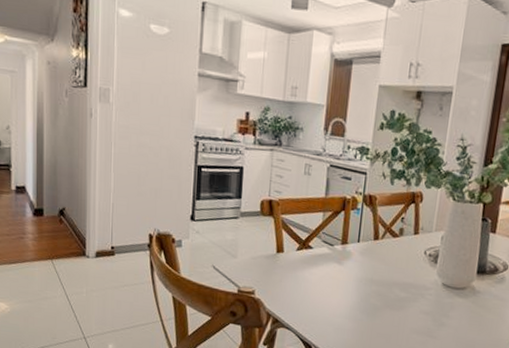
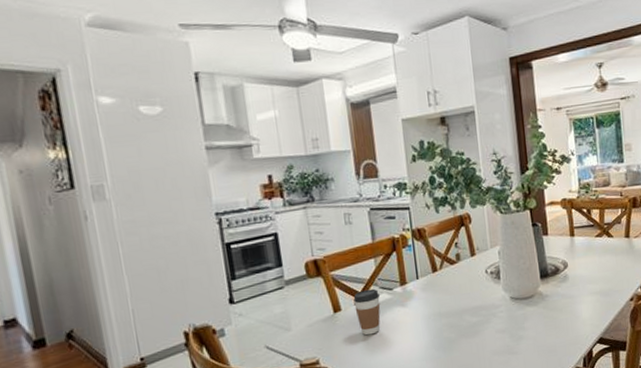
coffee cup: none [295,239,321,282] -> present [353,288,381,336]

